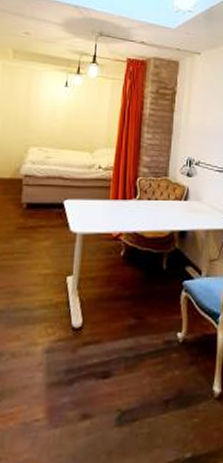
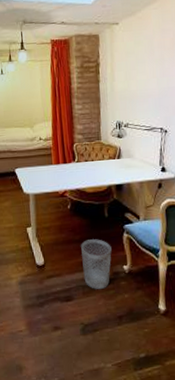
wastebasket: none [128,296,166,363] -> present [81,239,112,289]

